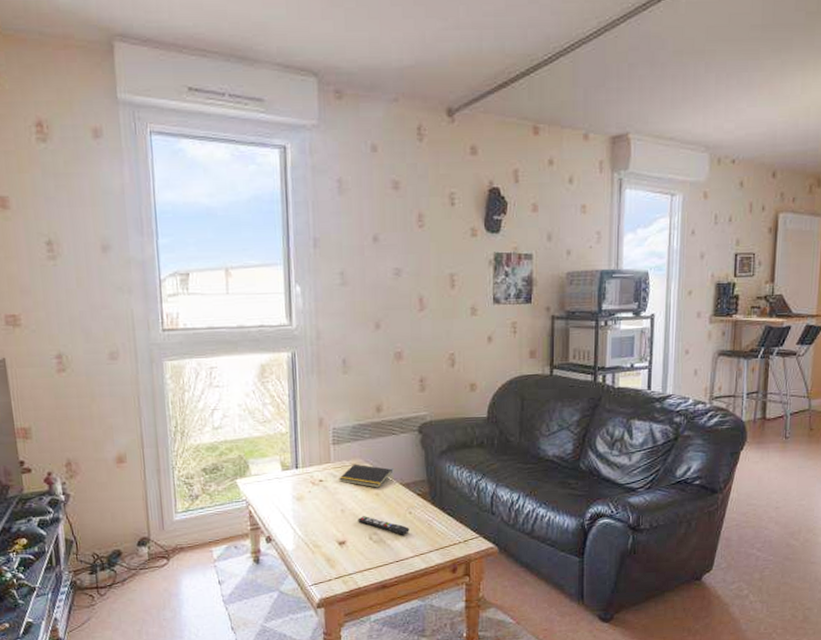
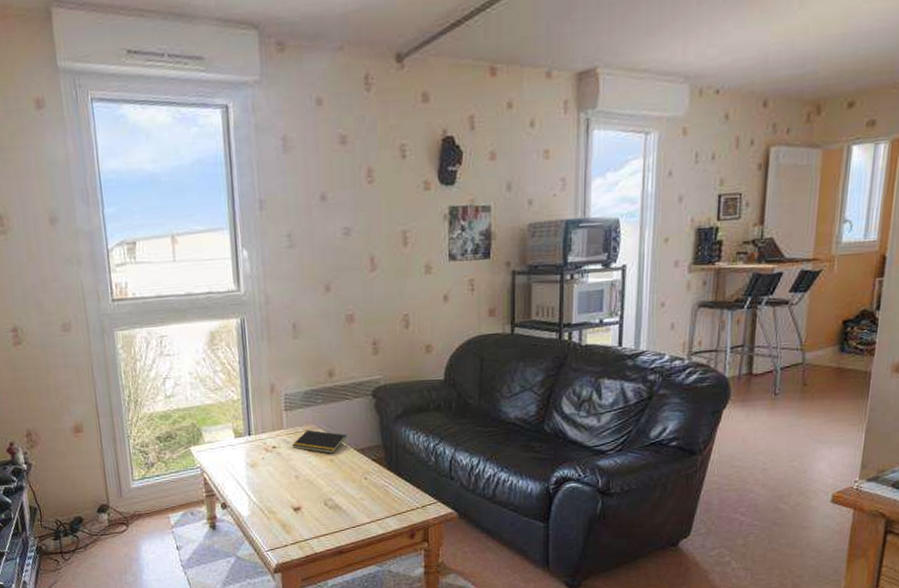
remote control: present [358,516,410,535] -> none [312,482,365,501]

